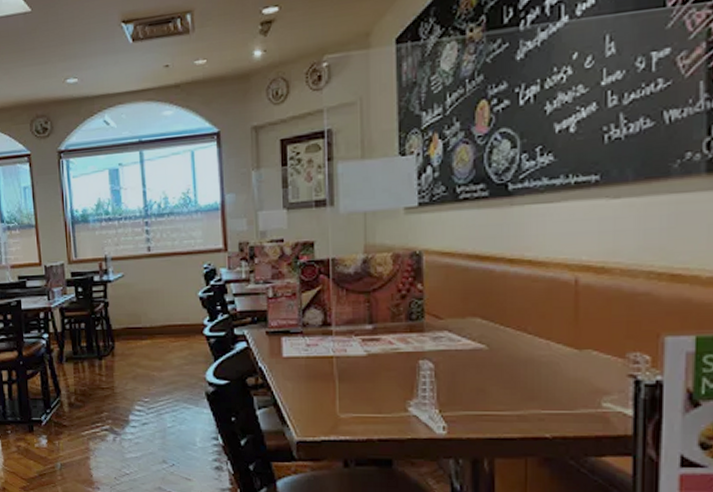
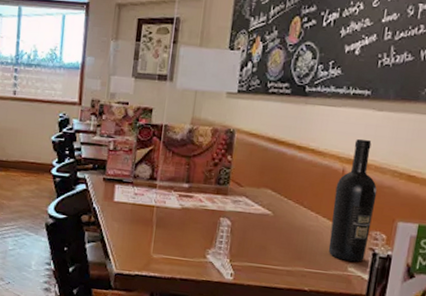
wine bottle: none [569,237,629,394] -> present [328,138,378,262]

